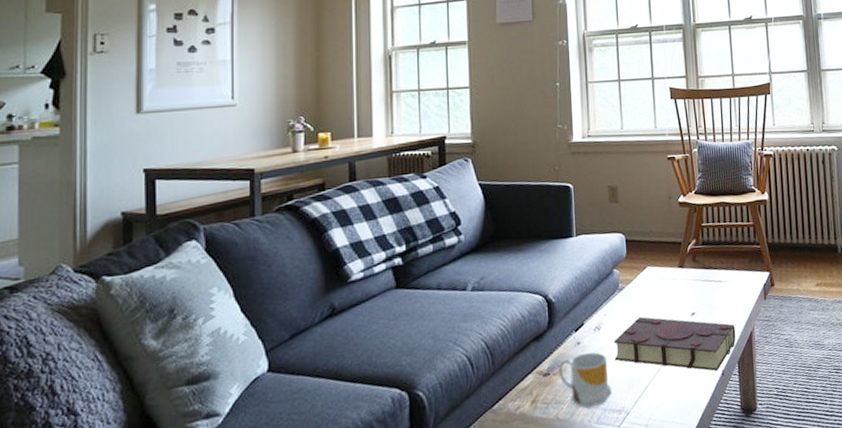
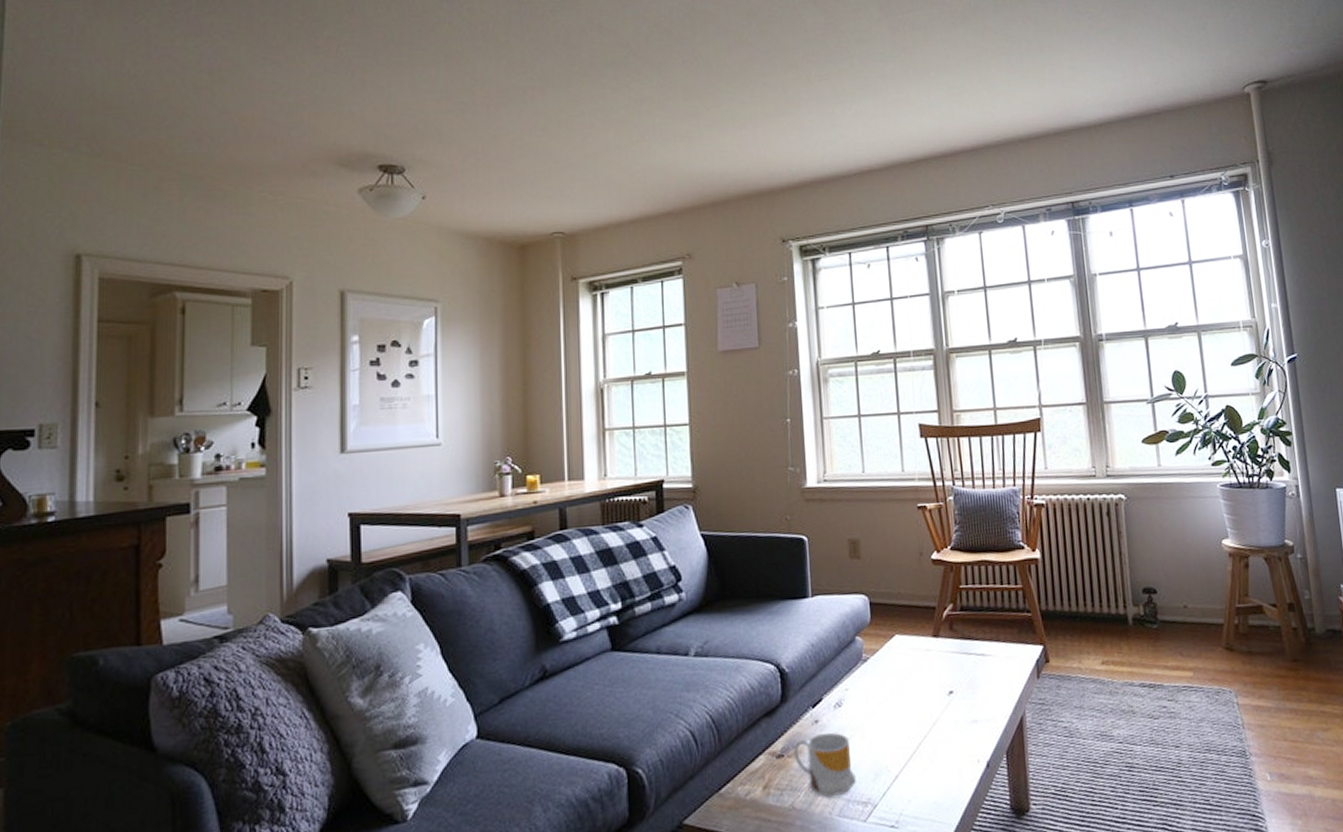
book: present [613,316,736,371] -> none [857,693,1004,762]

